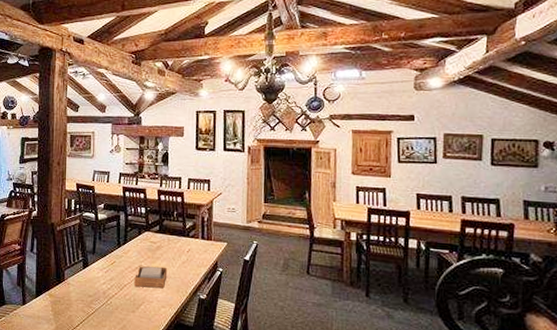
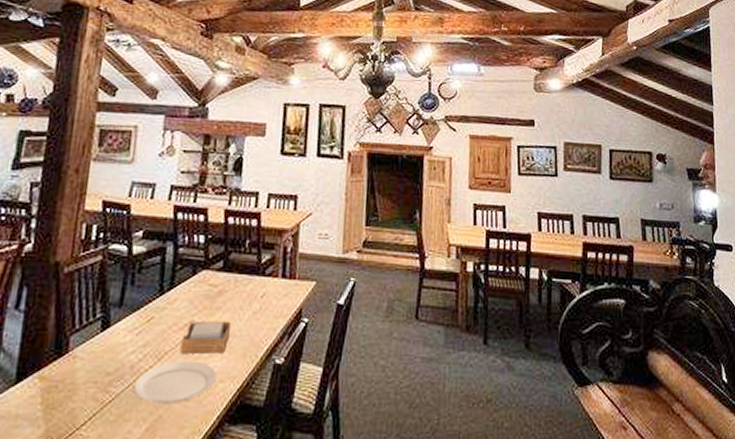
plate: none [106,291,159,319] -> present [133,360,217,404]

